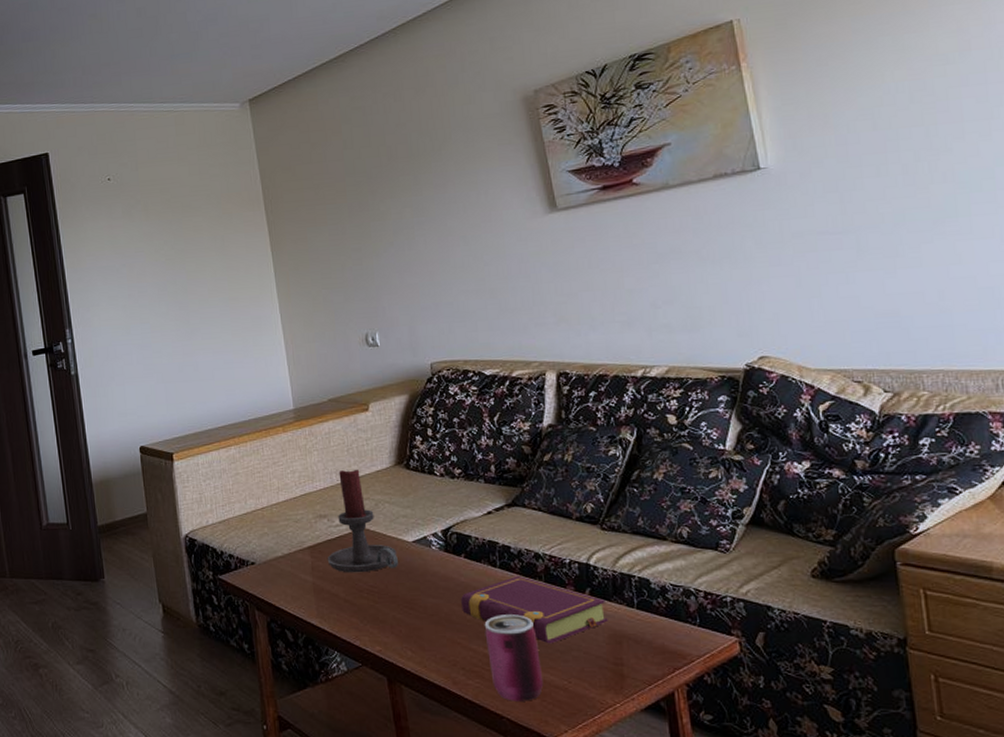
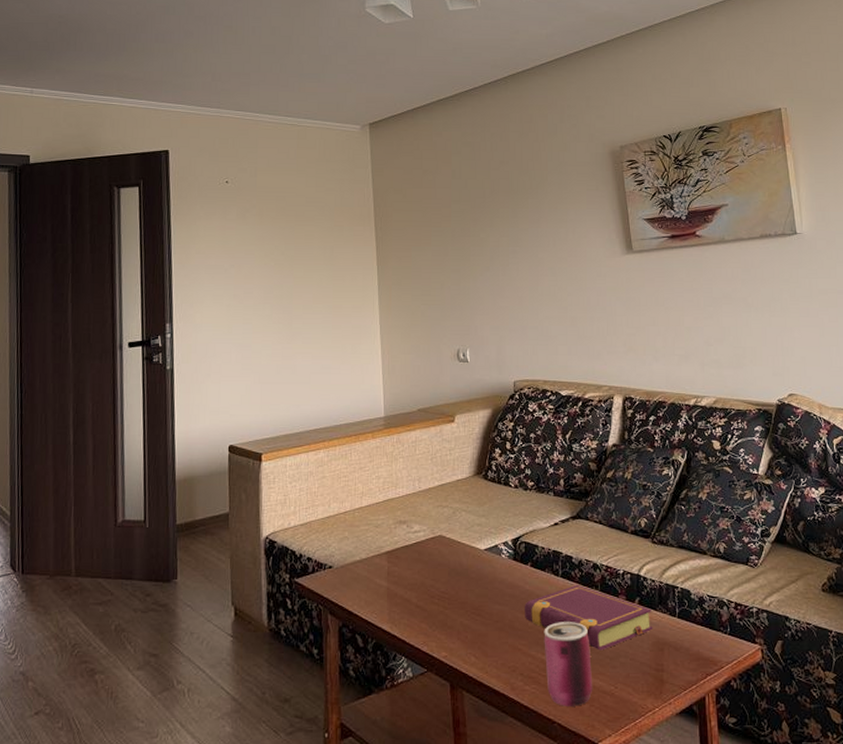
candle holder: present [327,469,398,573] -> none [403,477,470,579]

